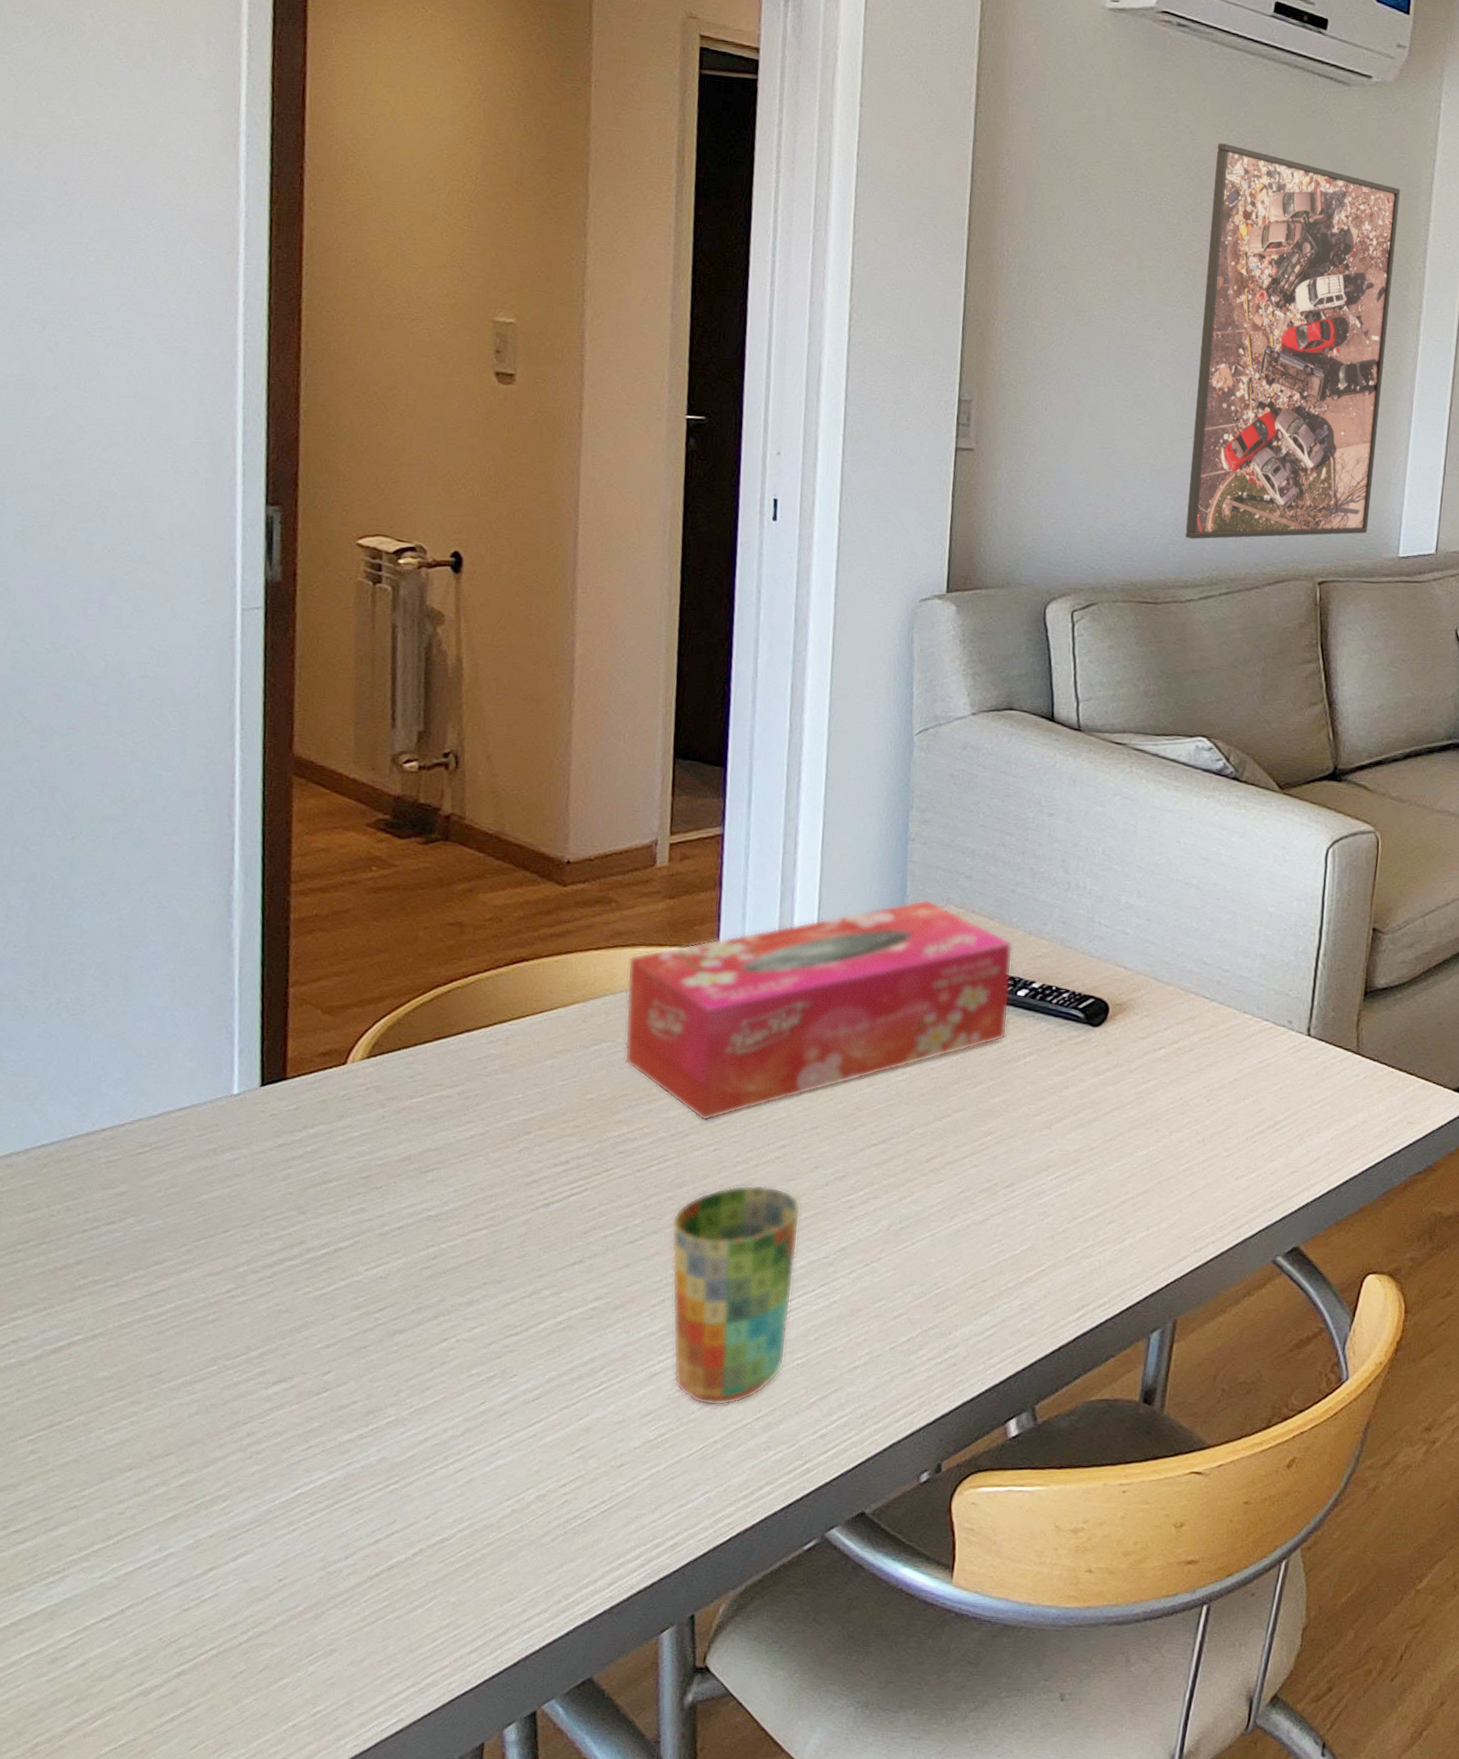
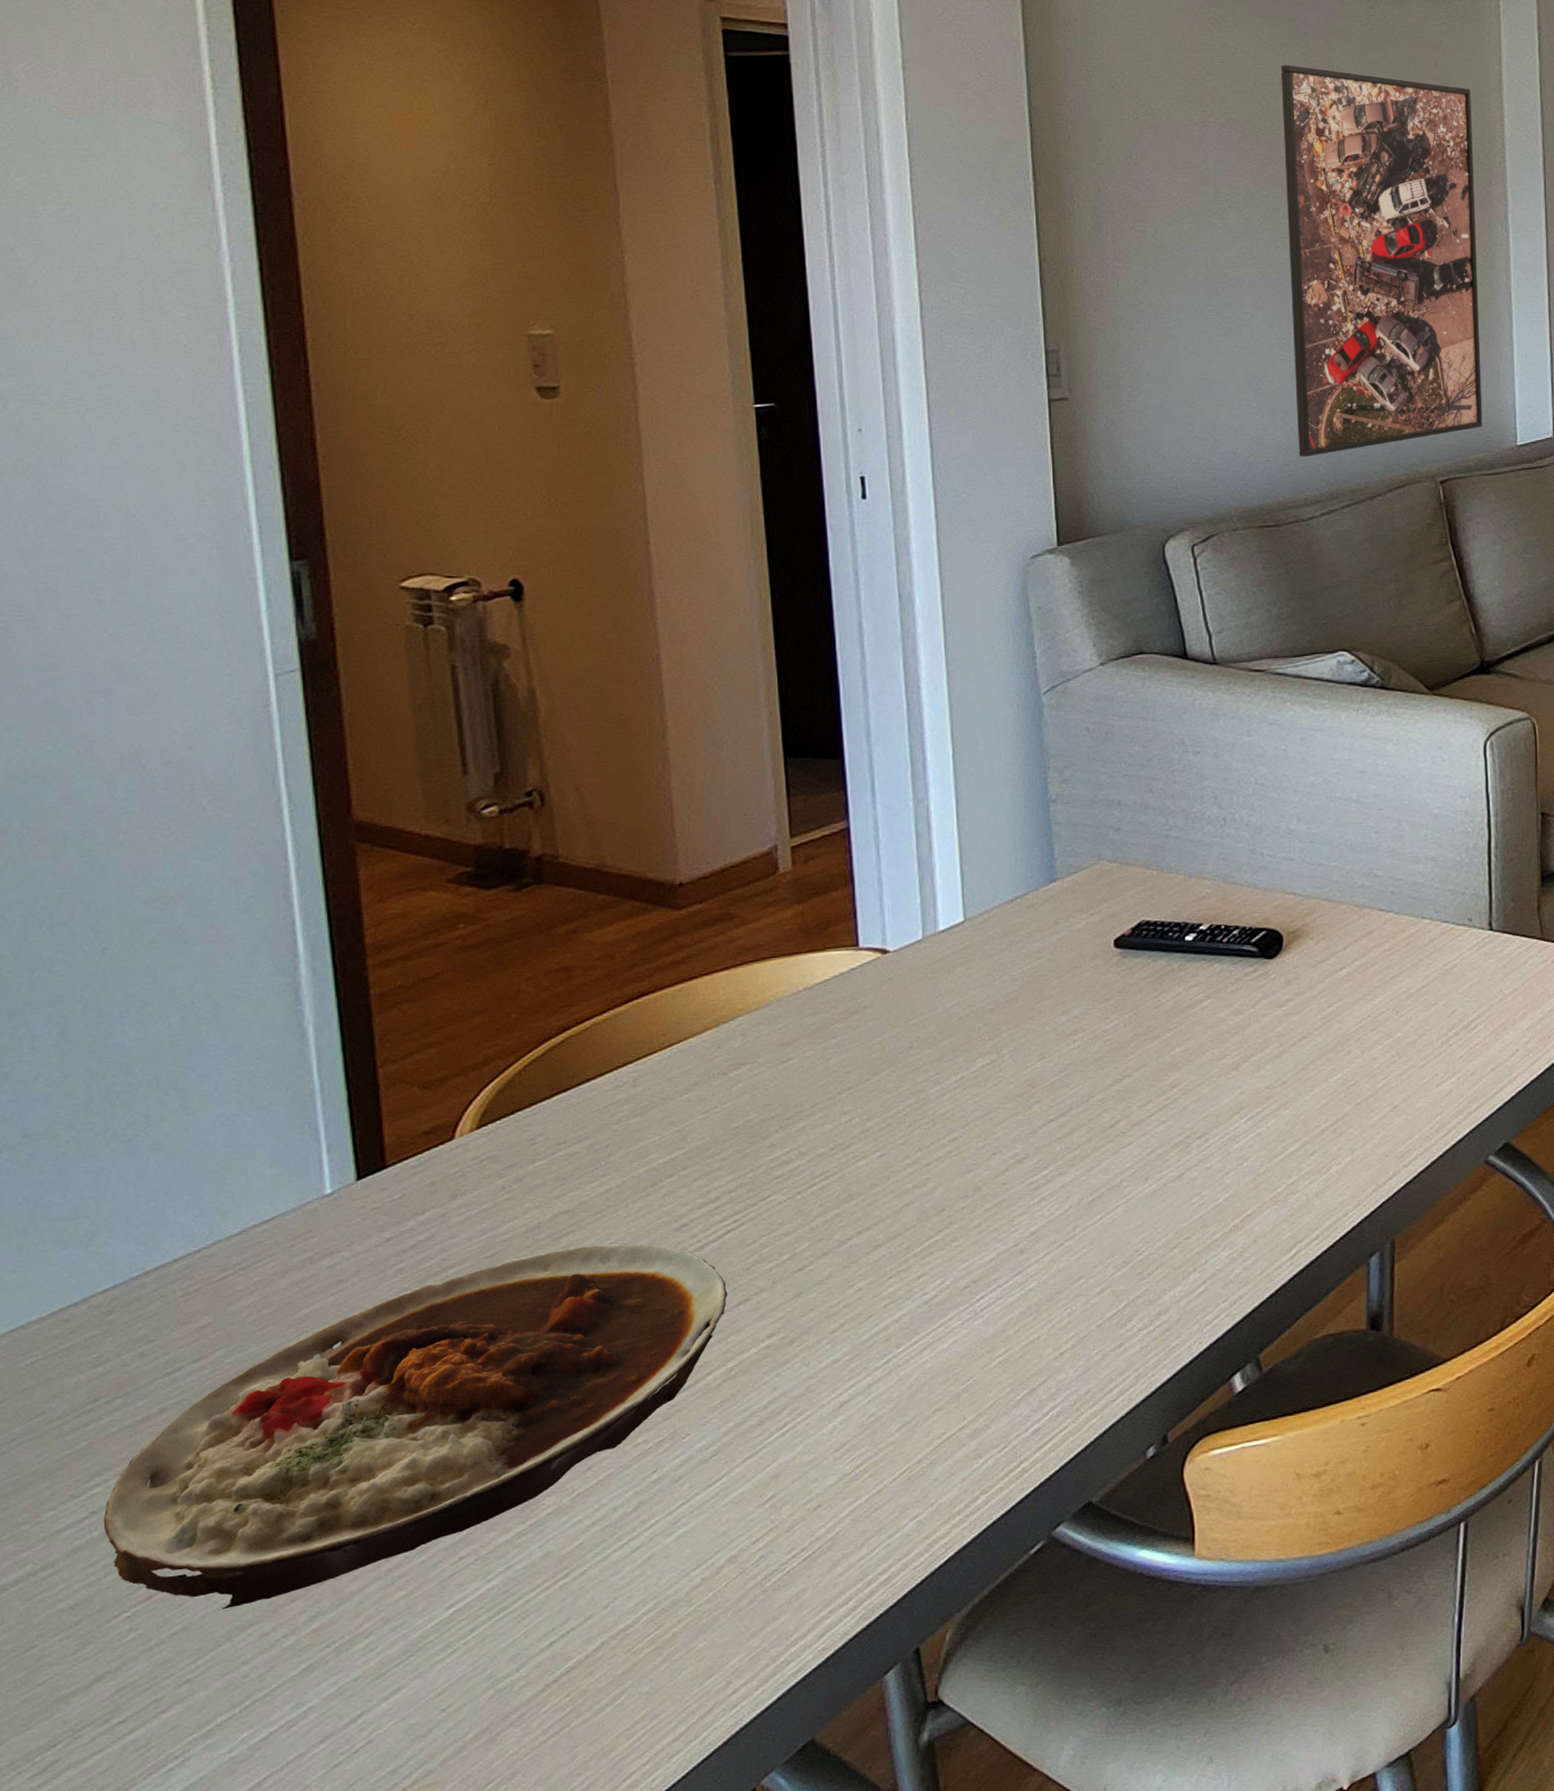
plate: none [20,1183,566,1451] -> present [103,1243,728,1610]
tissue box: present [624,899,1013,1121] -> none [761,859,1179,1128]
cup: present [671,1184,801,1406] -> none [842,1182,985,1425]

